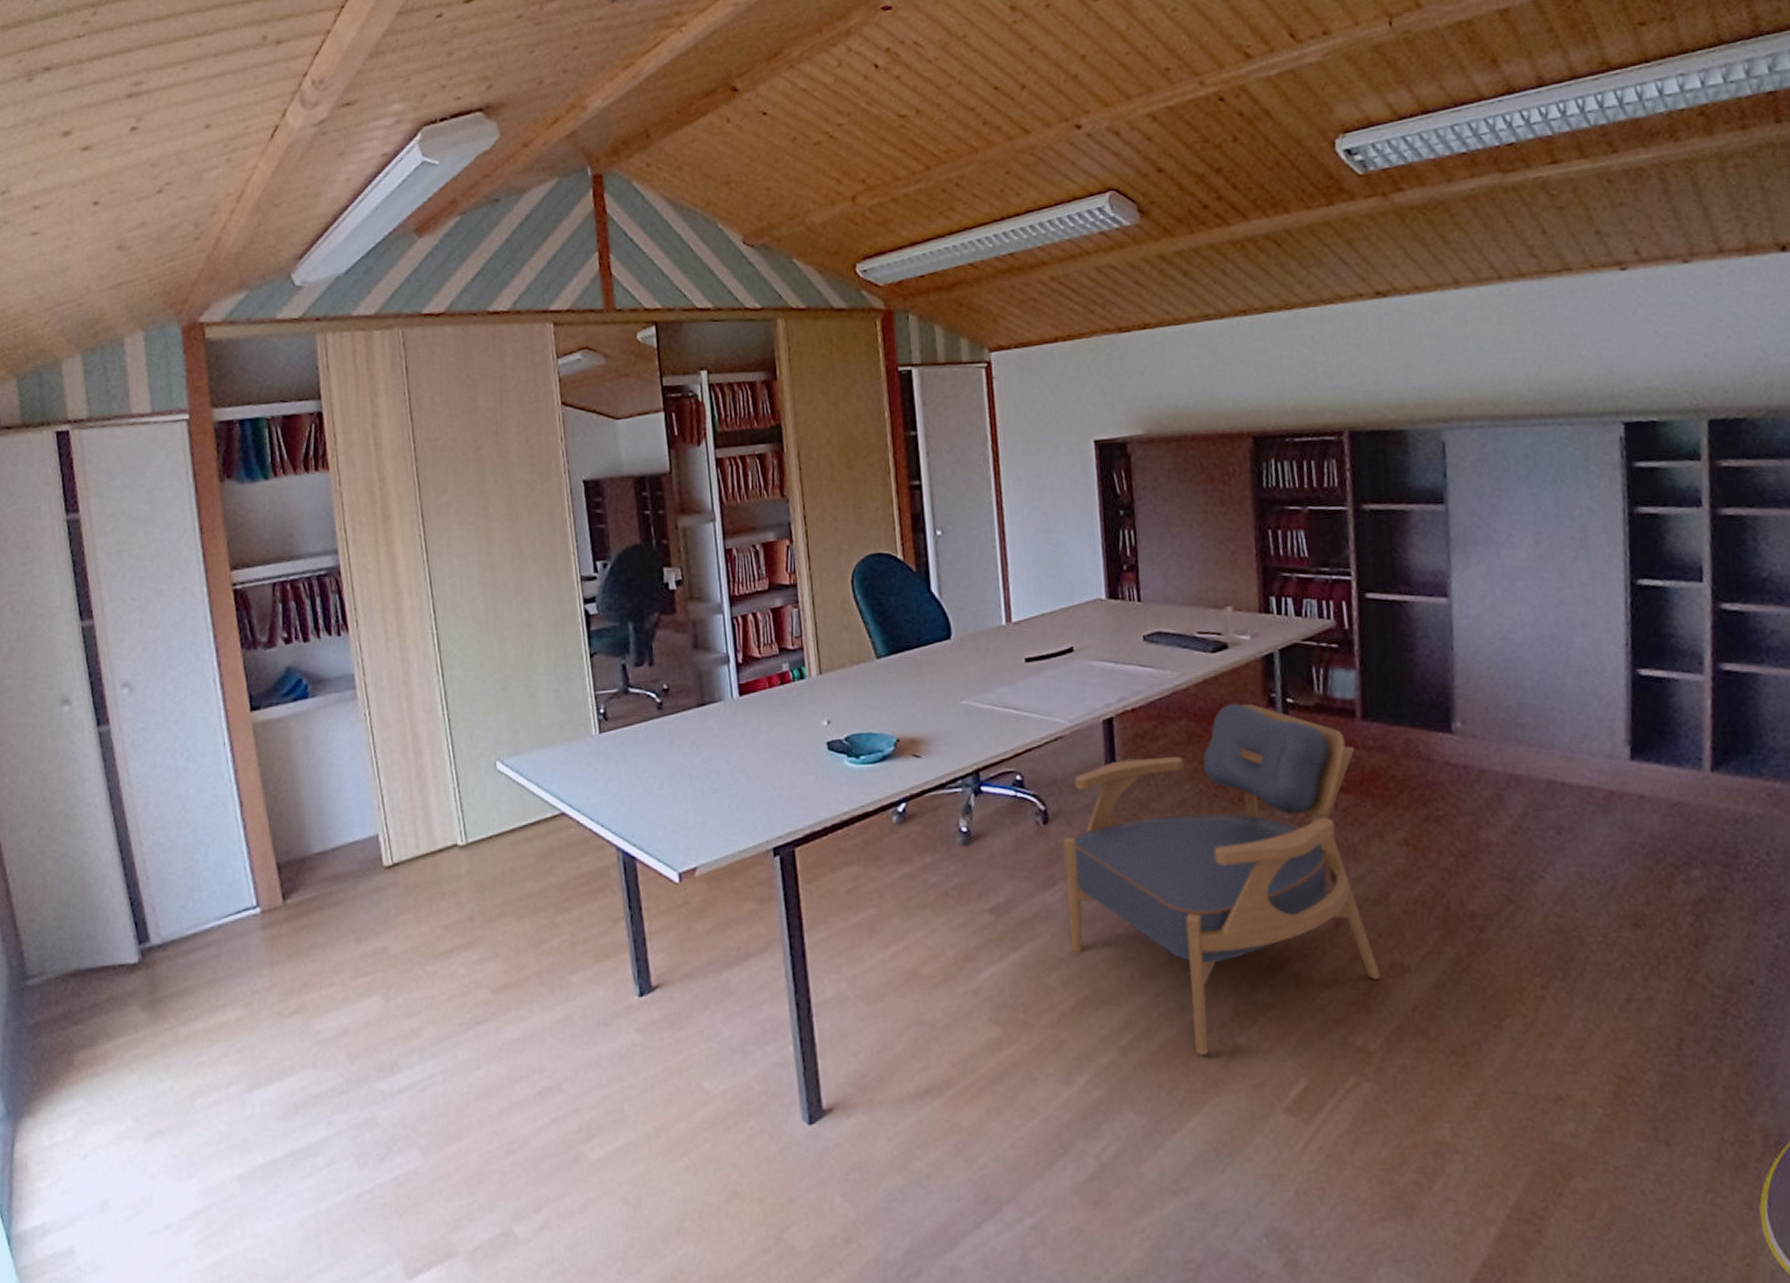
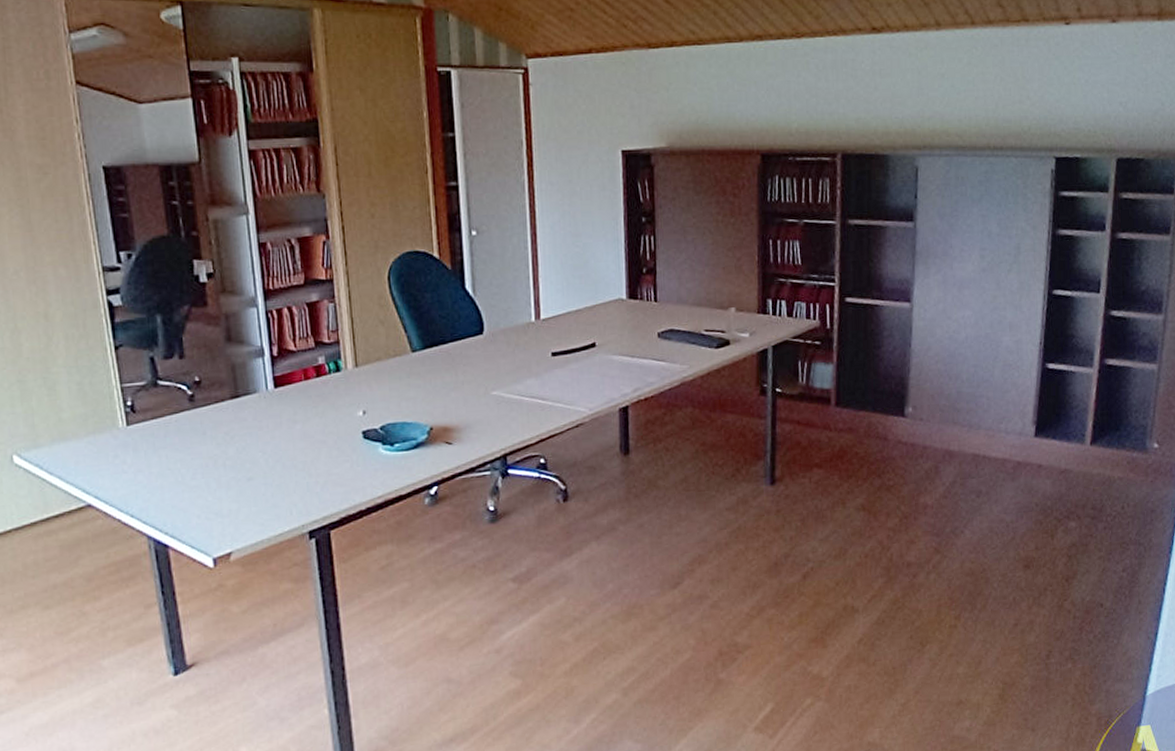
armchair: present [1062,703,1381,1055] -> none [580,393,836,690]

